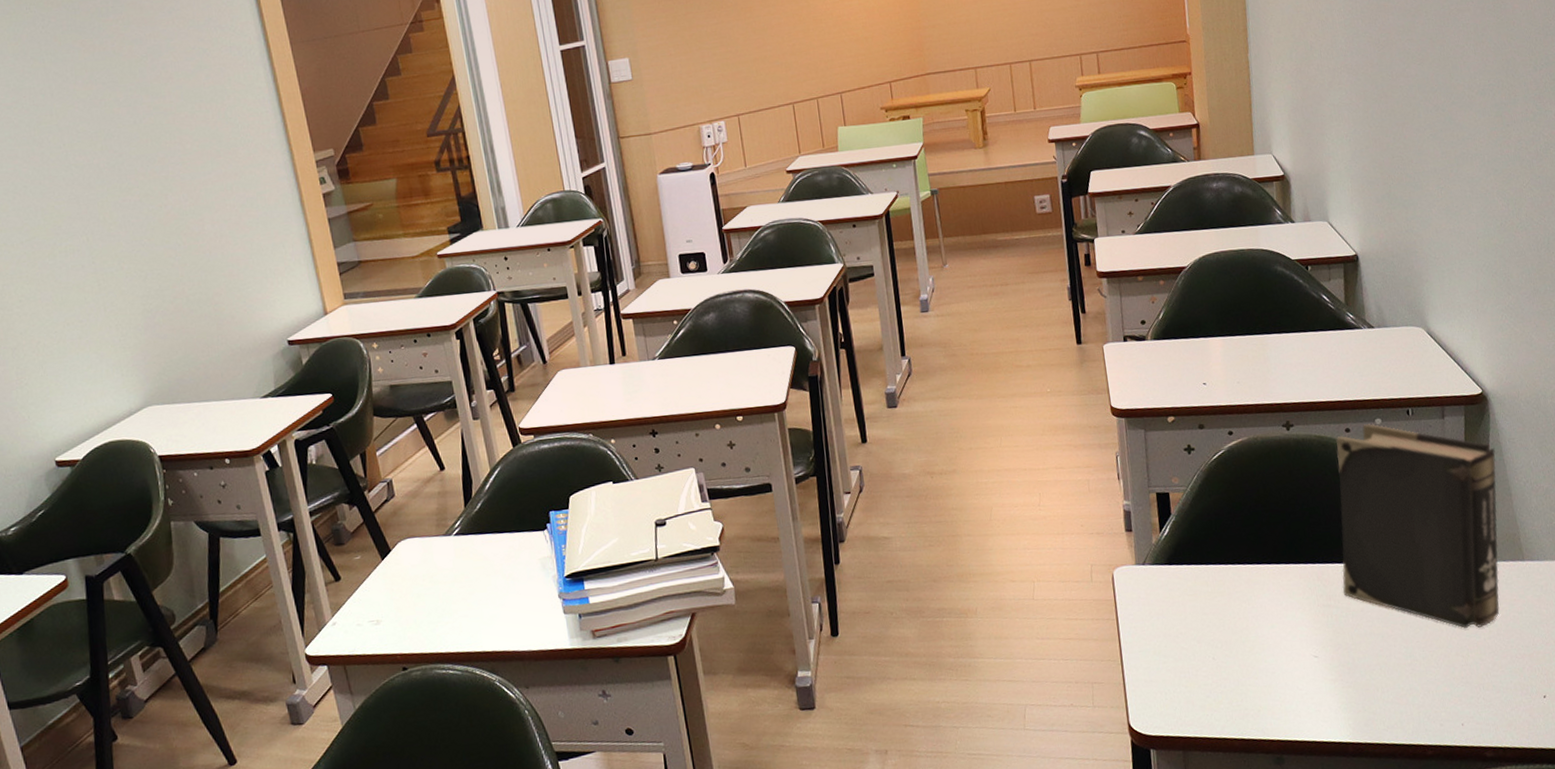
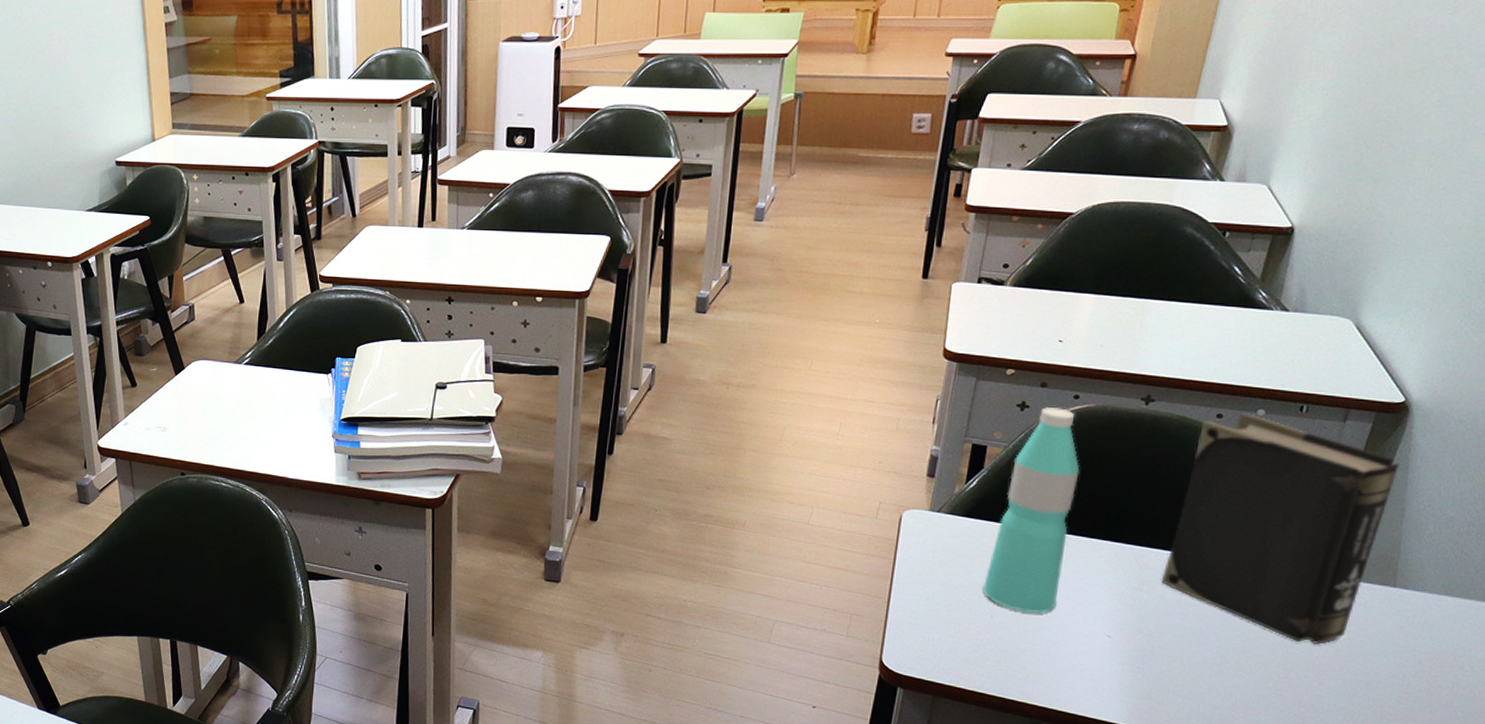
water bottle: none [1194,445,1265,649] -> present [982,407,1080,614]

